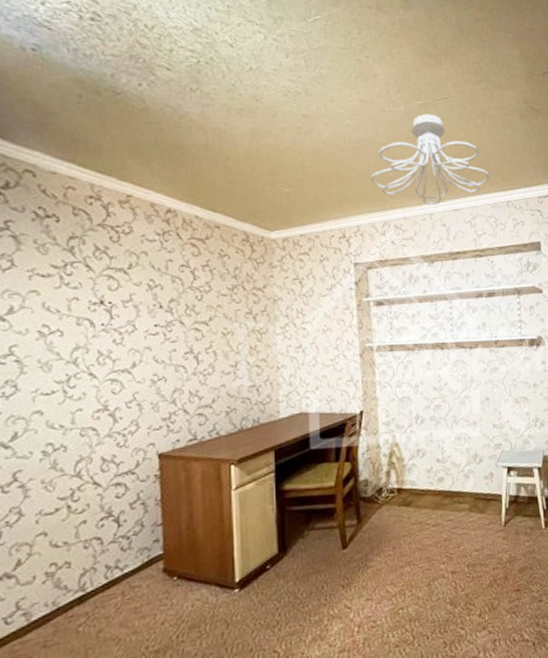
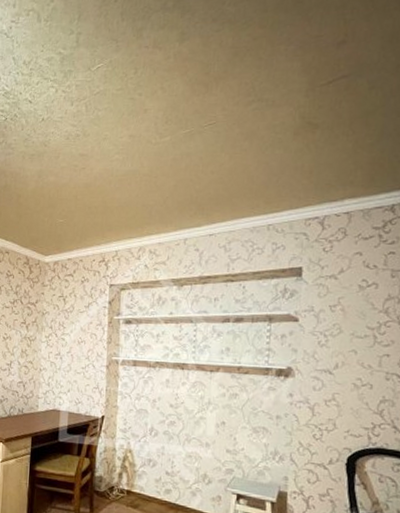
ceiling light fixture: present [371,113,490,206] -> none [132,141,252,231]

